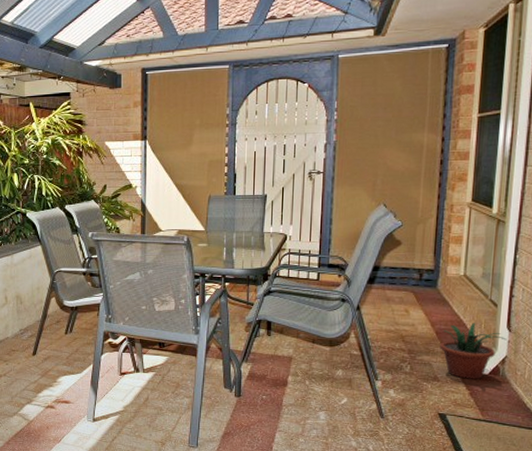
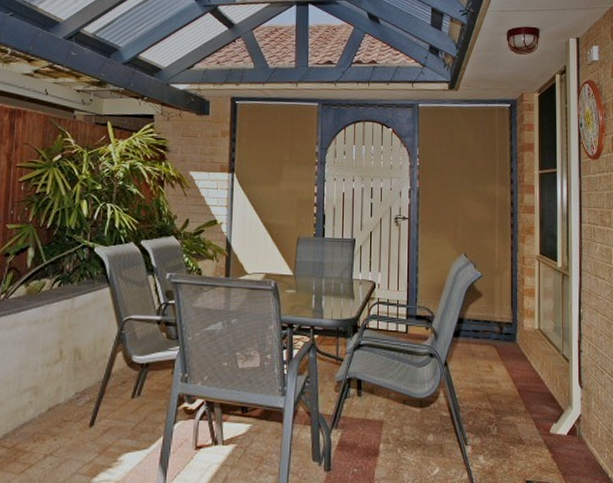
potted plant: present [439,322,507,379] -> none [522,379,580,441]

